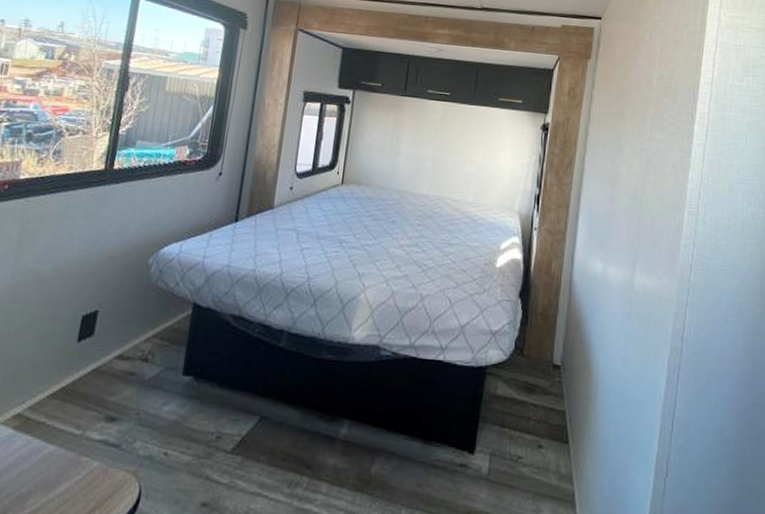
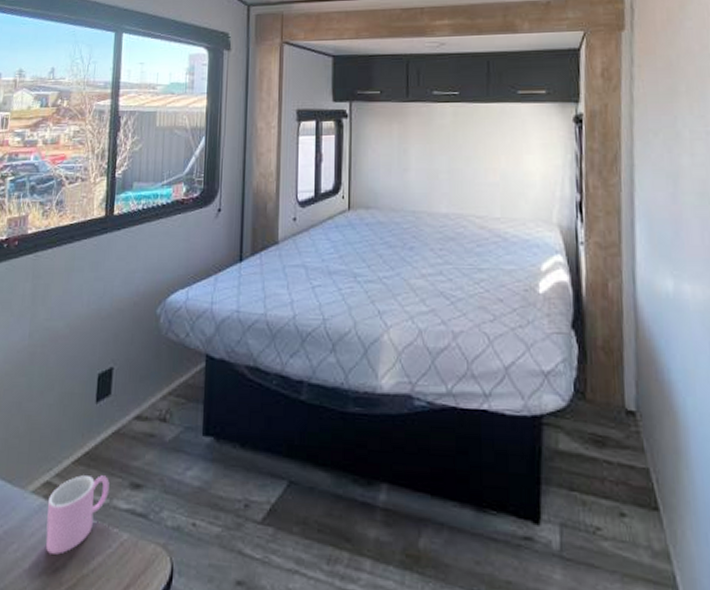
cup: none [11,408,84,481] -> present [45,475,110,555]

